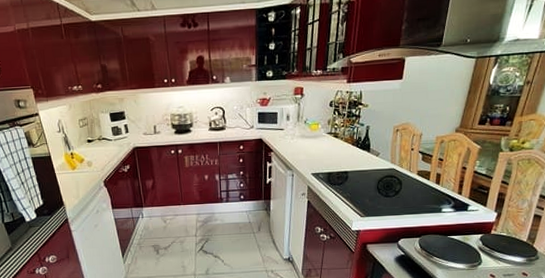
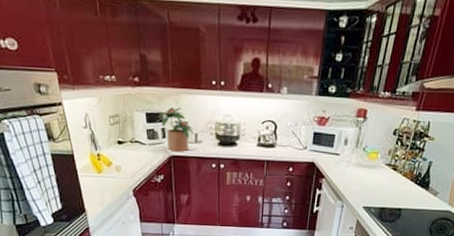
potted plant: none [119,106,153,145] -> present [156,107,194,153]

